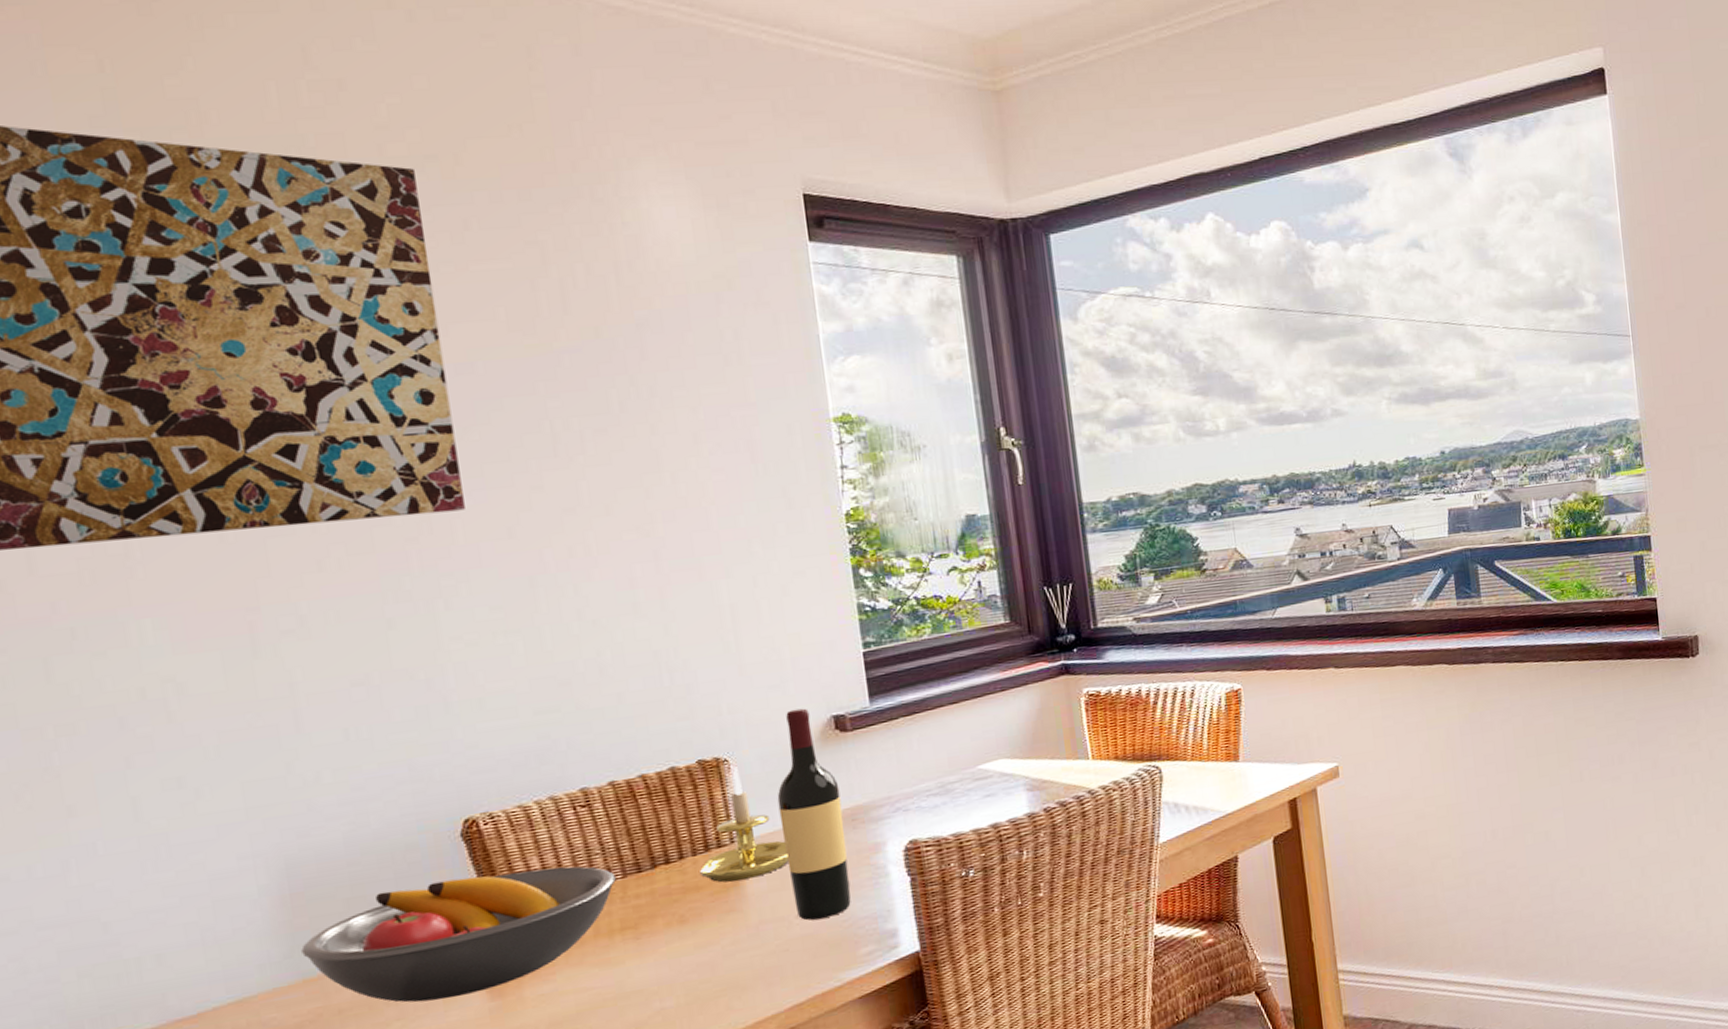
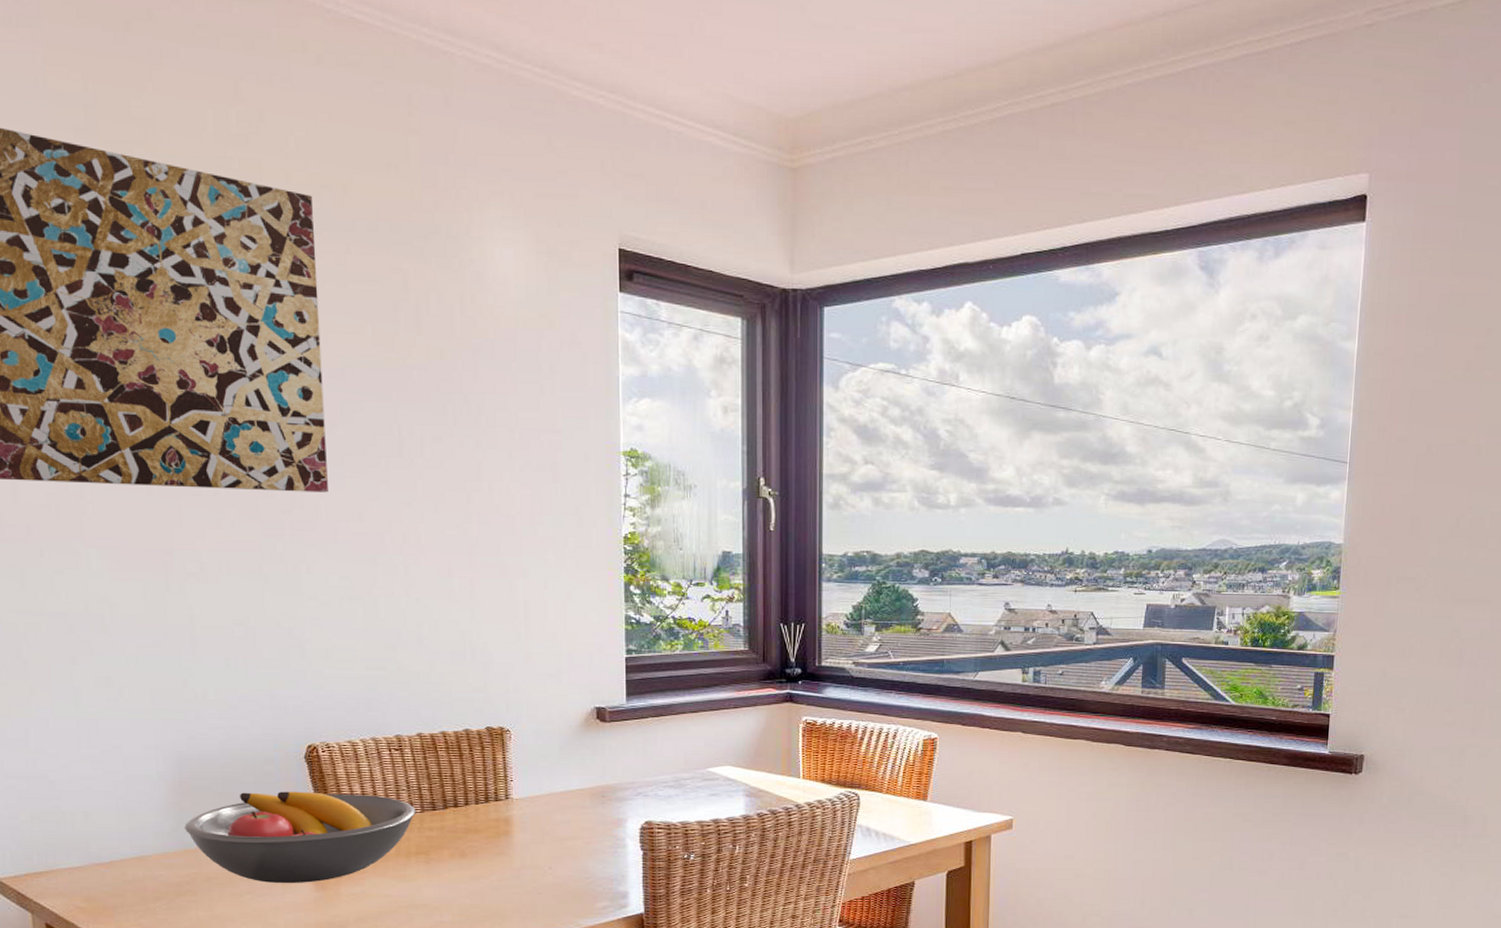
candle holder: present [699,766,789,883] -> none [479,737,549,830]
wine bottle: present [777,708,851,921] -> none [545,697,595,873]

